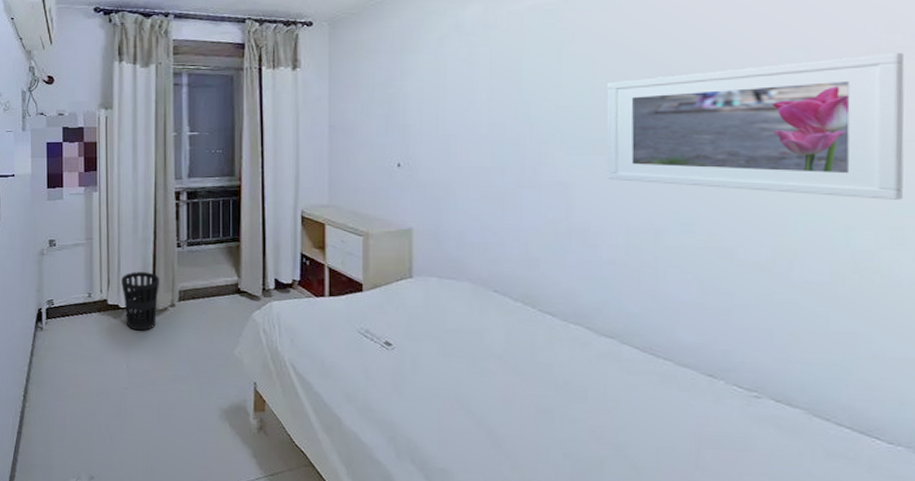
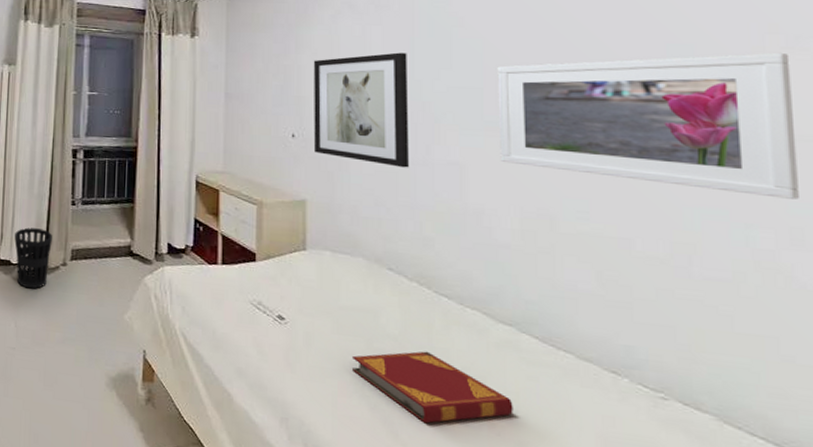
wall art: none [418,73,516,191] -> present [313,52,409,168]
hardback book: none [457,367,613,434] -> present [351,351,513,424]

